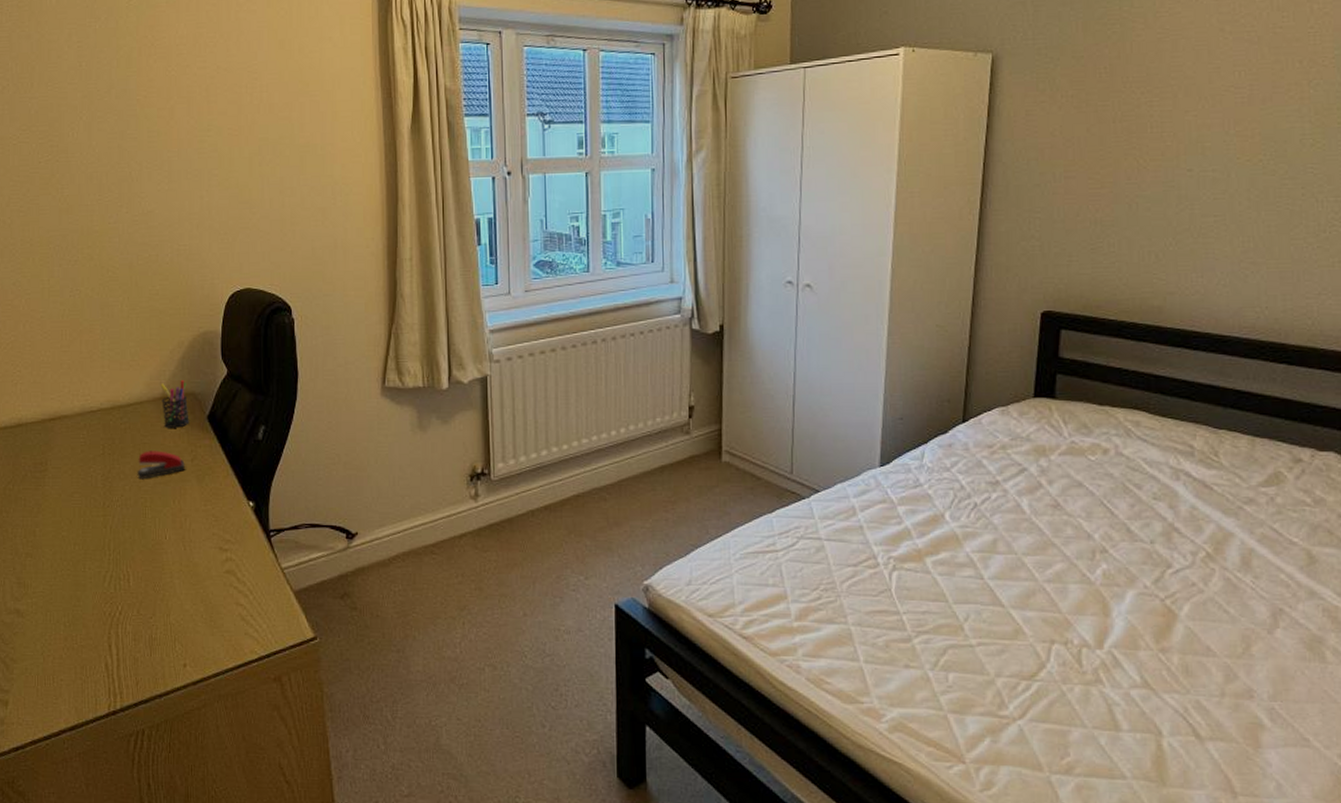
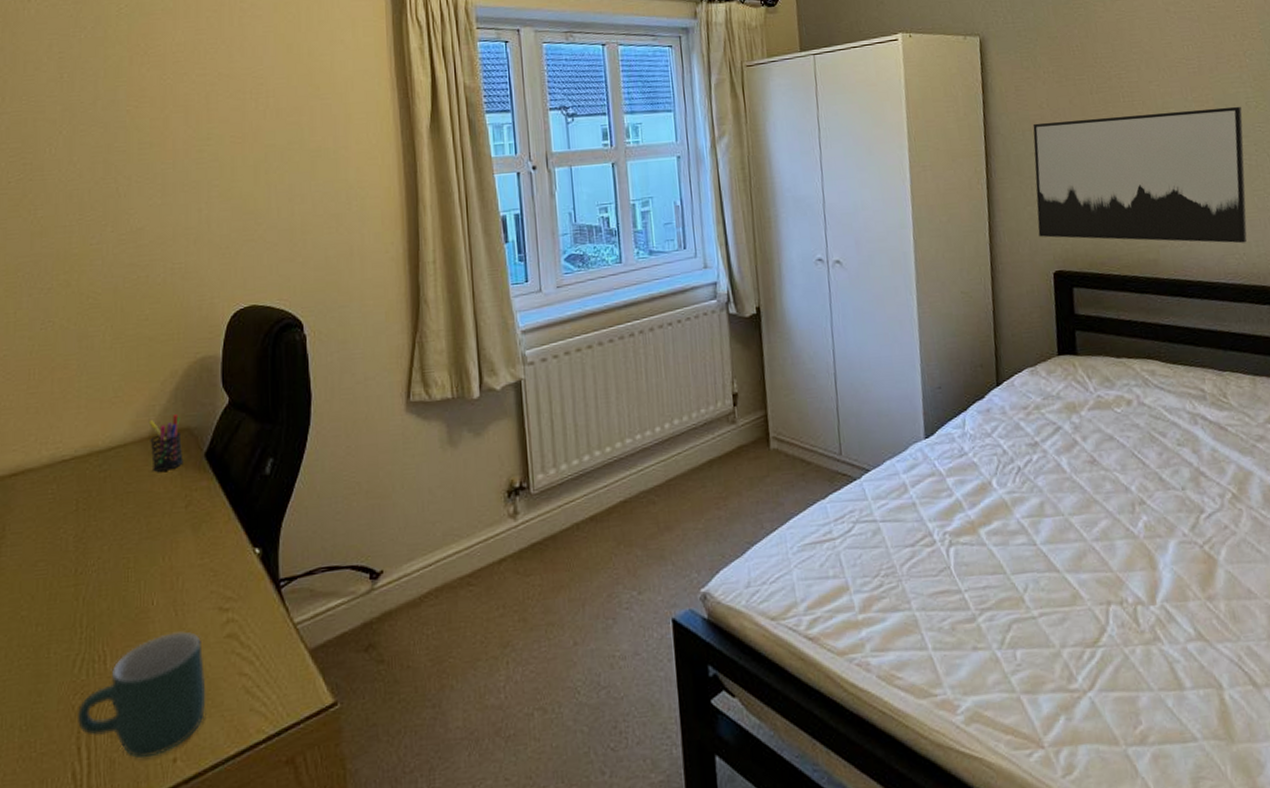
mug: none [108,563,210,660] -> present [78,631,206,758]
stapler: present [137,451,185,478] -> none [118,499,177,535]
wall art: none [1030,143,1294,296] -> present [1032,106,1248,244]

